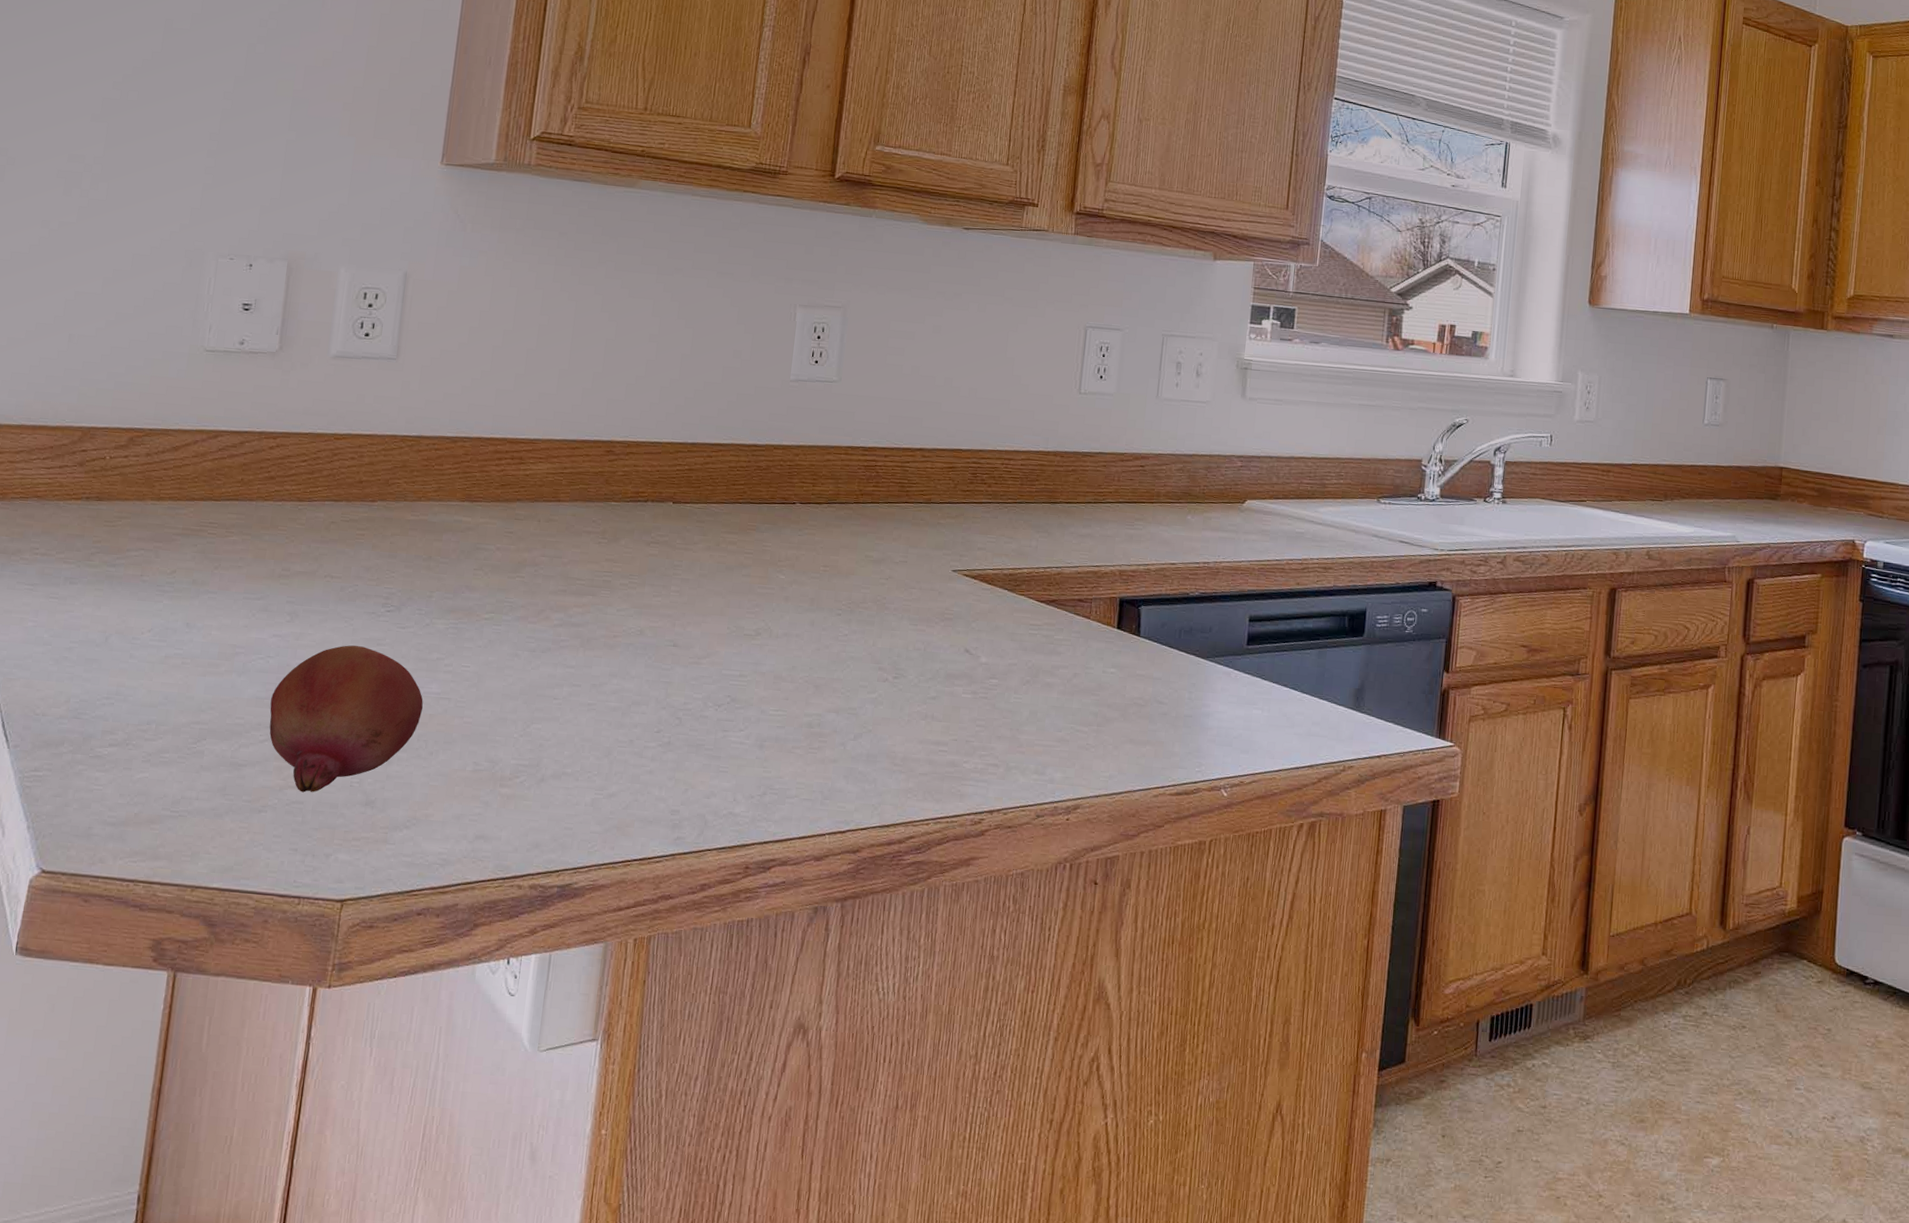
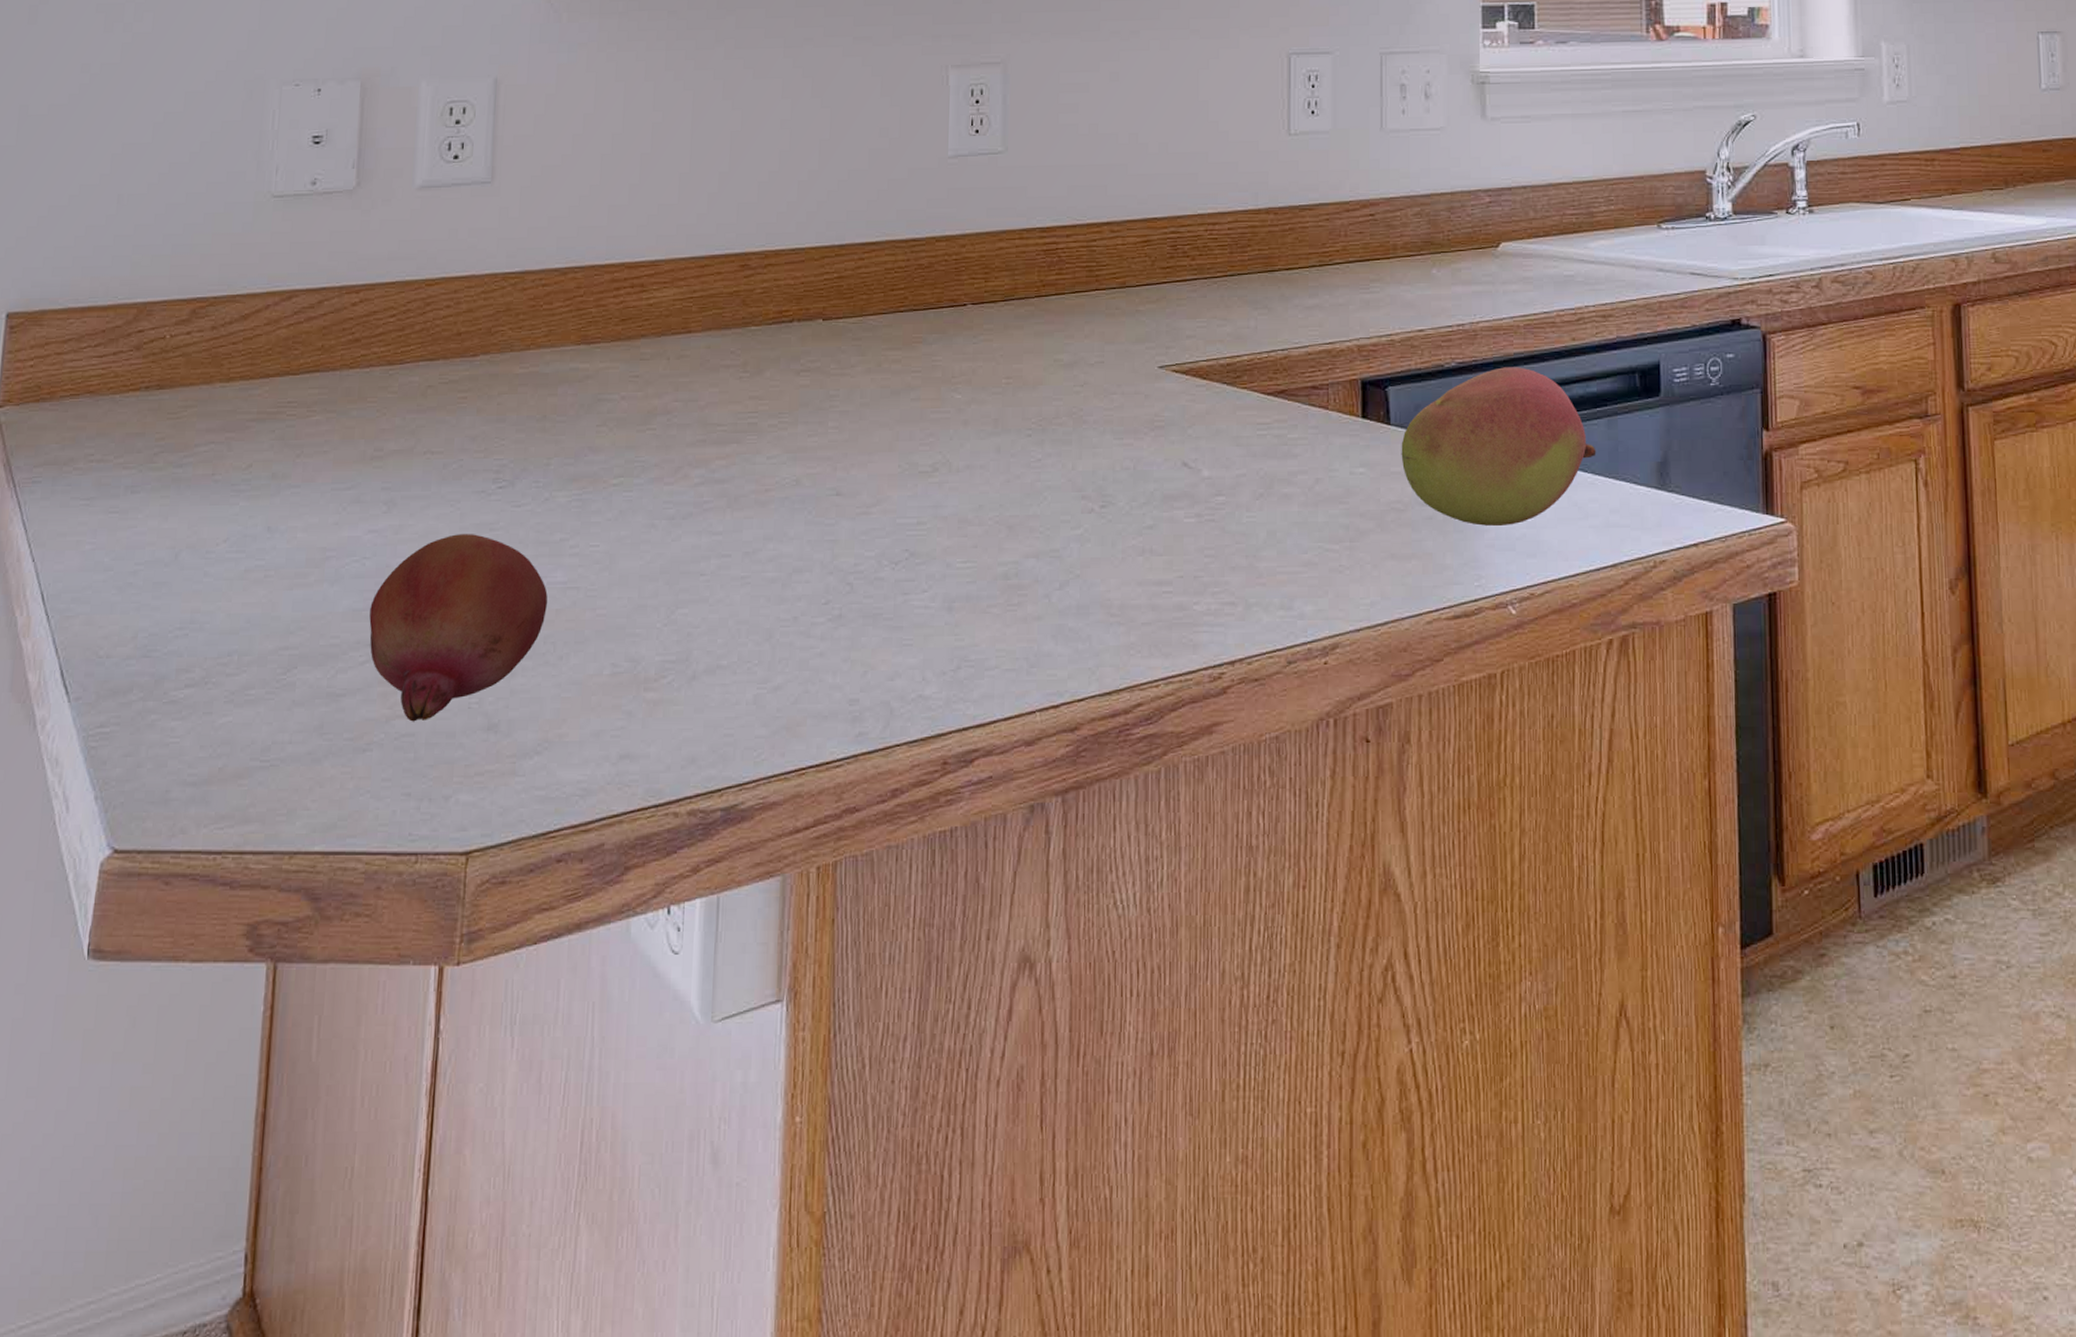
fruit: none [1146,600,1307,726] -> present [1401,367,1596,526]

